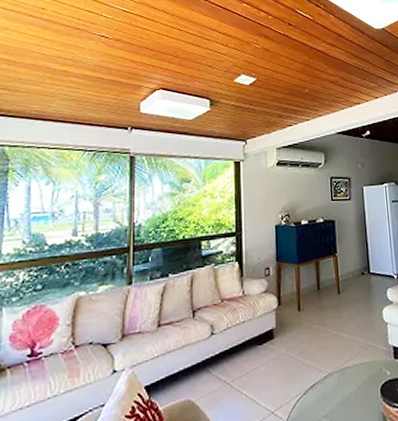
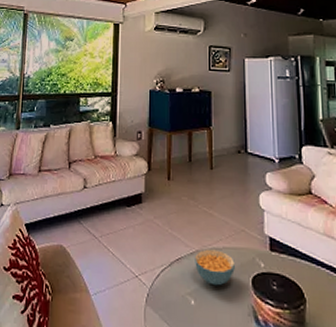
cereal bowl: none [328,368,365,403] -> present [195,249,235,286]

